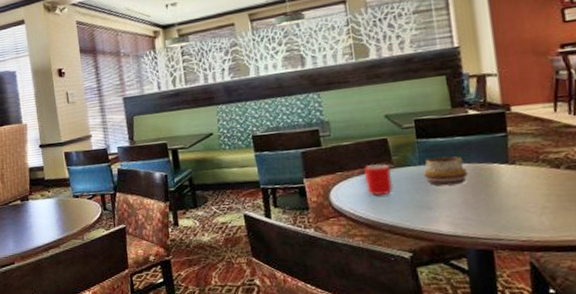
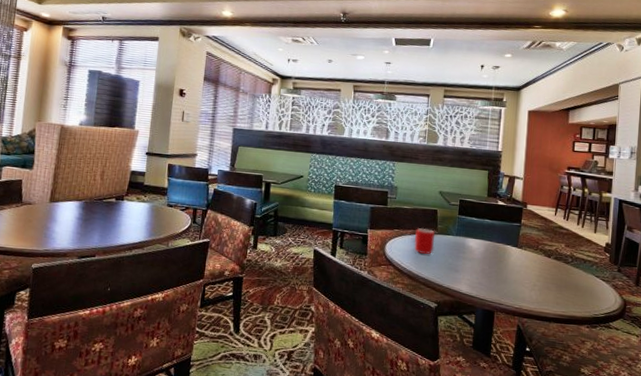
decorative bowl: present [424,156,468,186] -> none [458,232,489,257]

